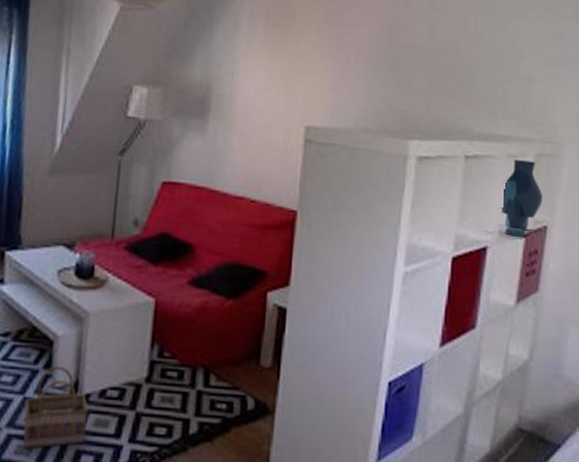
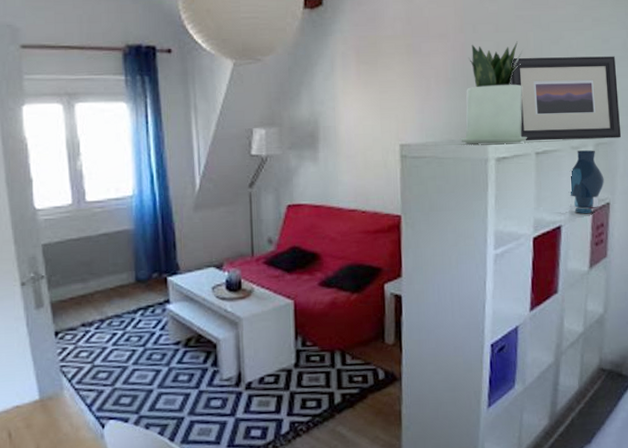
basket: present [22,366,89,449] -> none [200,363,253,430]
planter: none [377,20,462,142] -> present [460,41,528,145]
picture frame: none [442,43,568,151] -> present [510,56,622,141]

